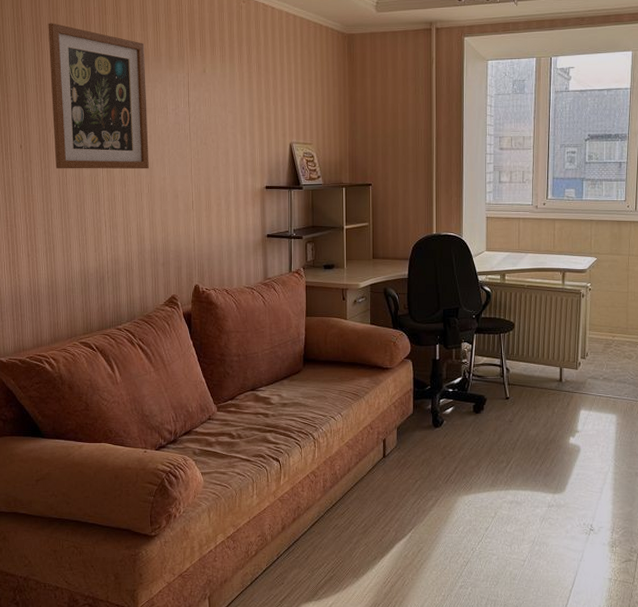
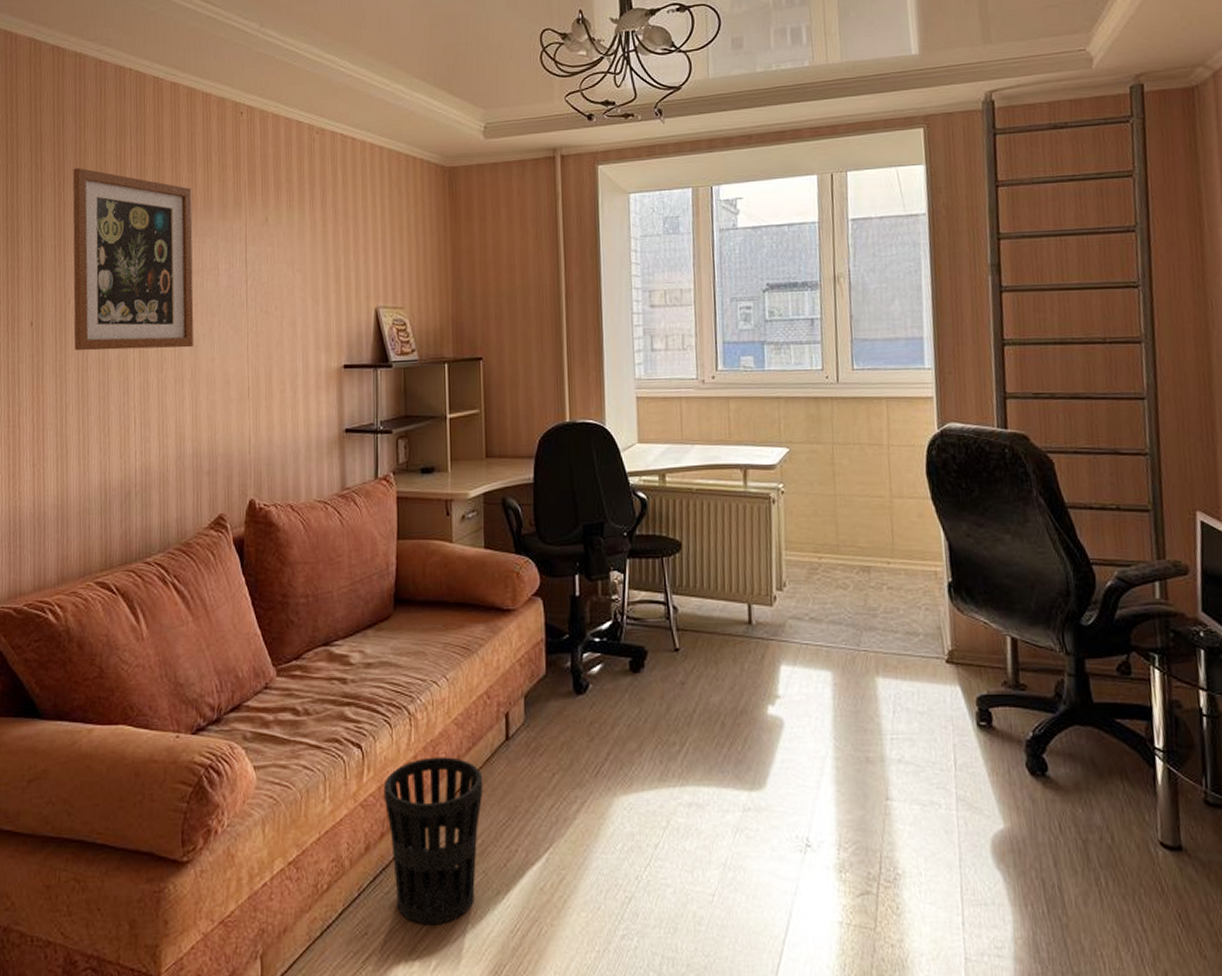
wastebasket: none [295,468,366,579] -> present [383,757,483,925]

